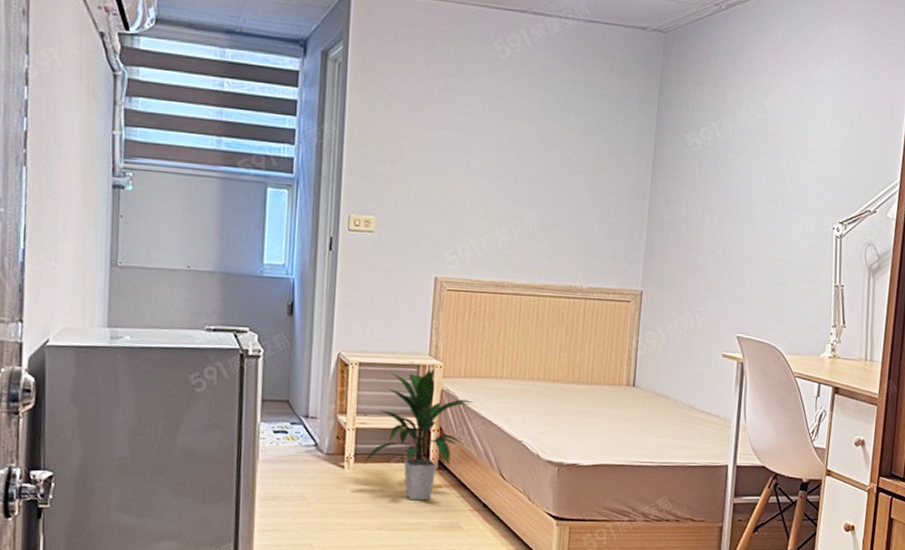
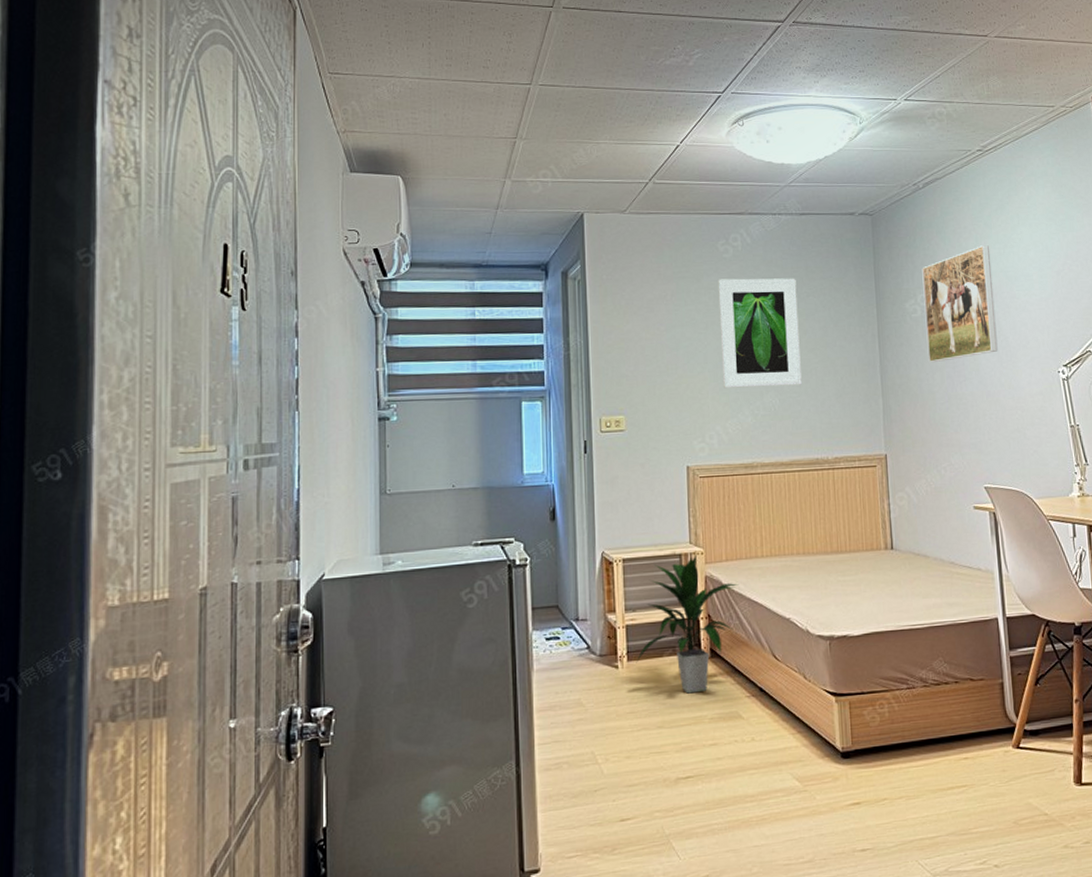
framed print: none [483,82,574,208] -> present [718,278,802,389]
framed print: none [701,82,786,202] -> present [922,245,998,362]

